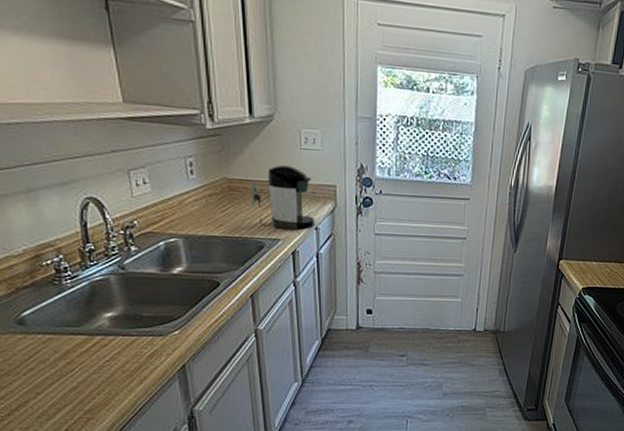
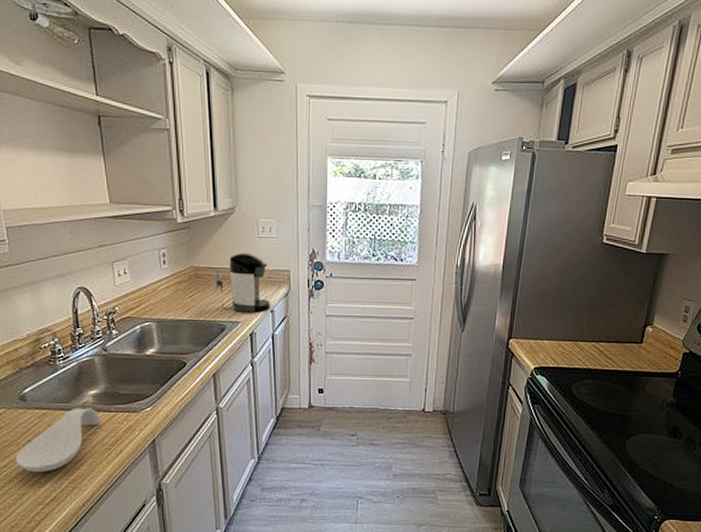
spoon rest: none [15,332,120,403] -> present [15,408,101,472]

